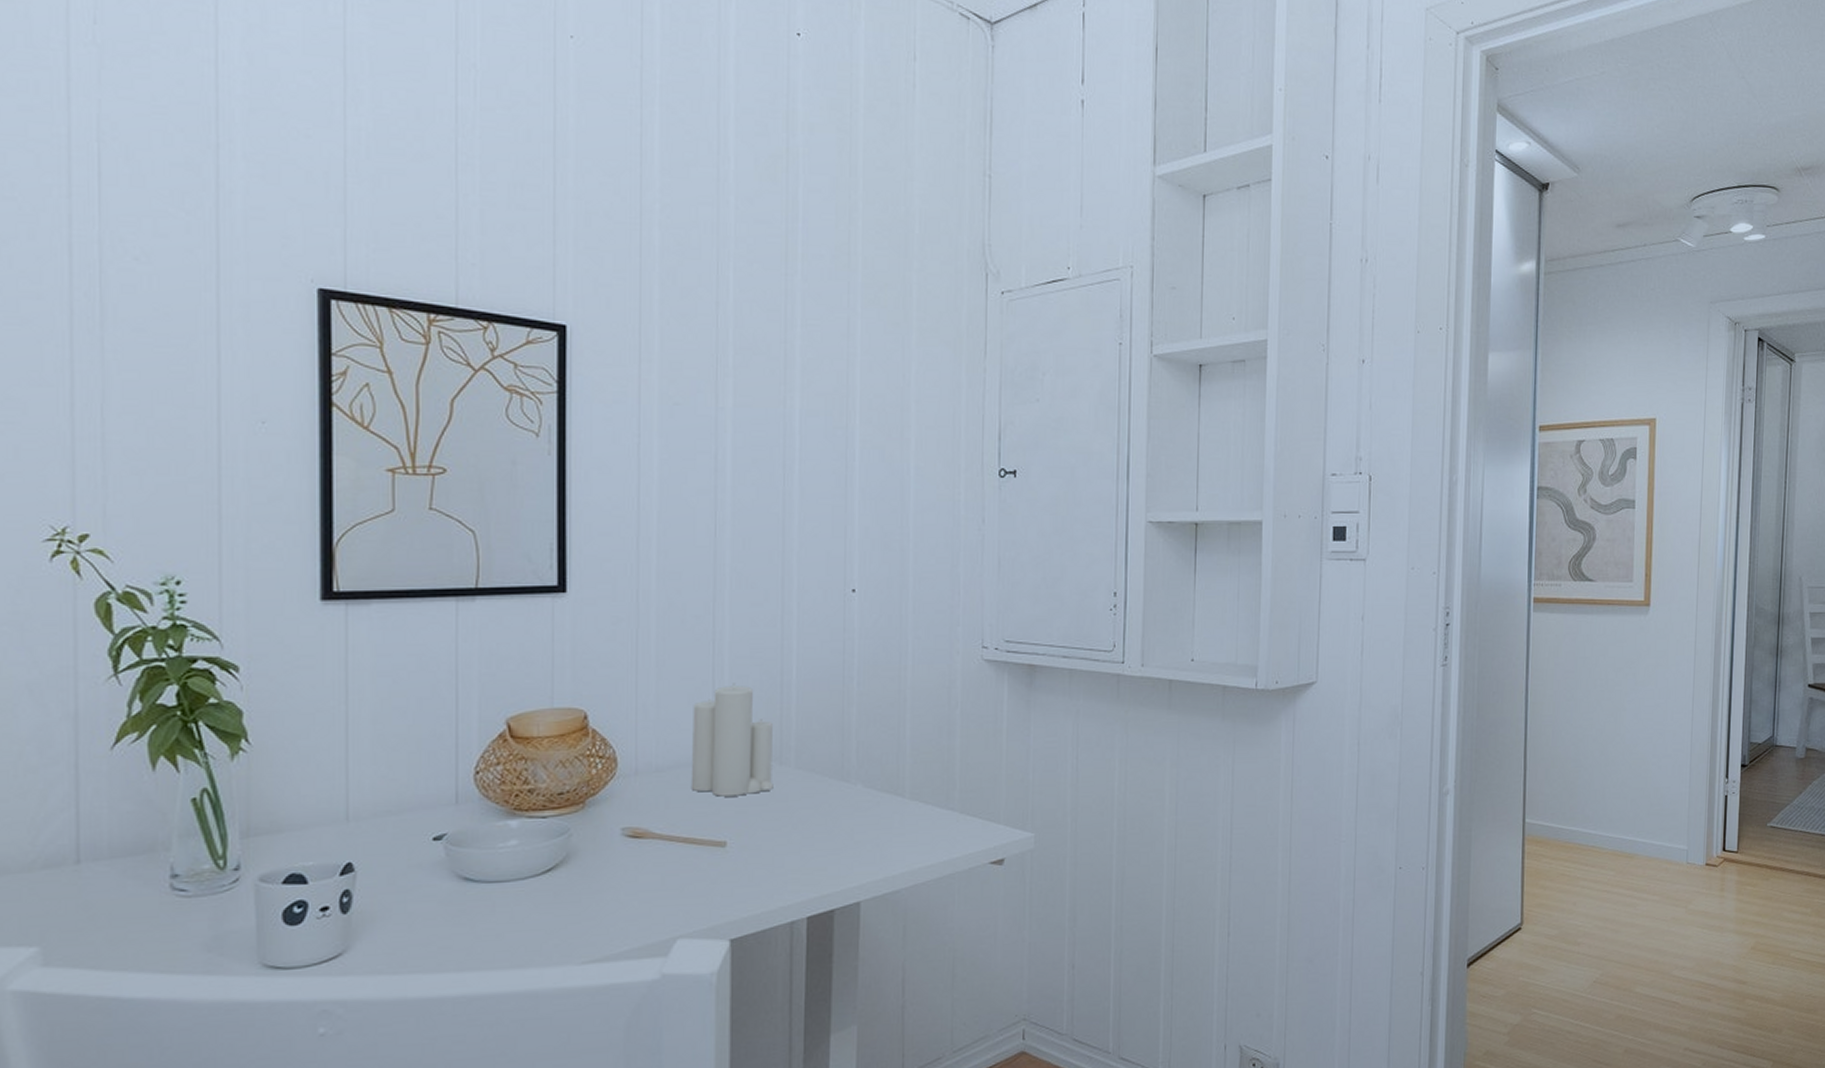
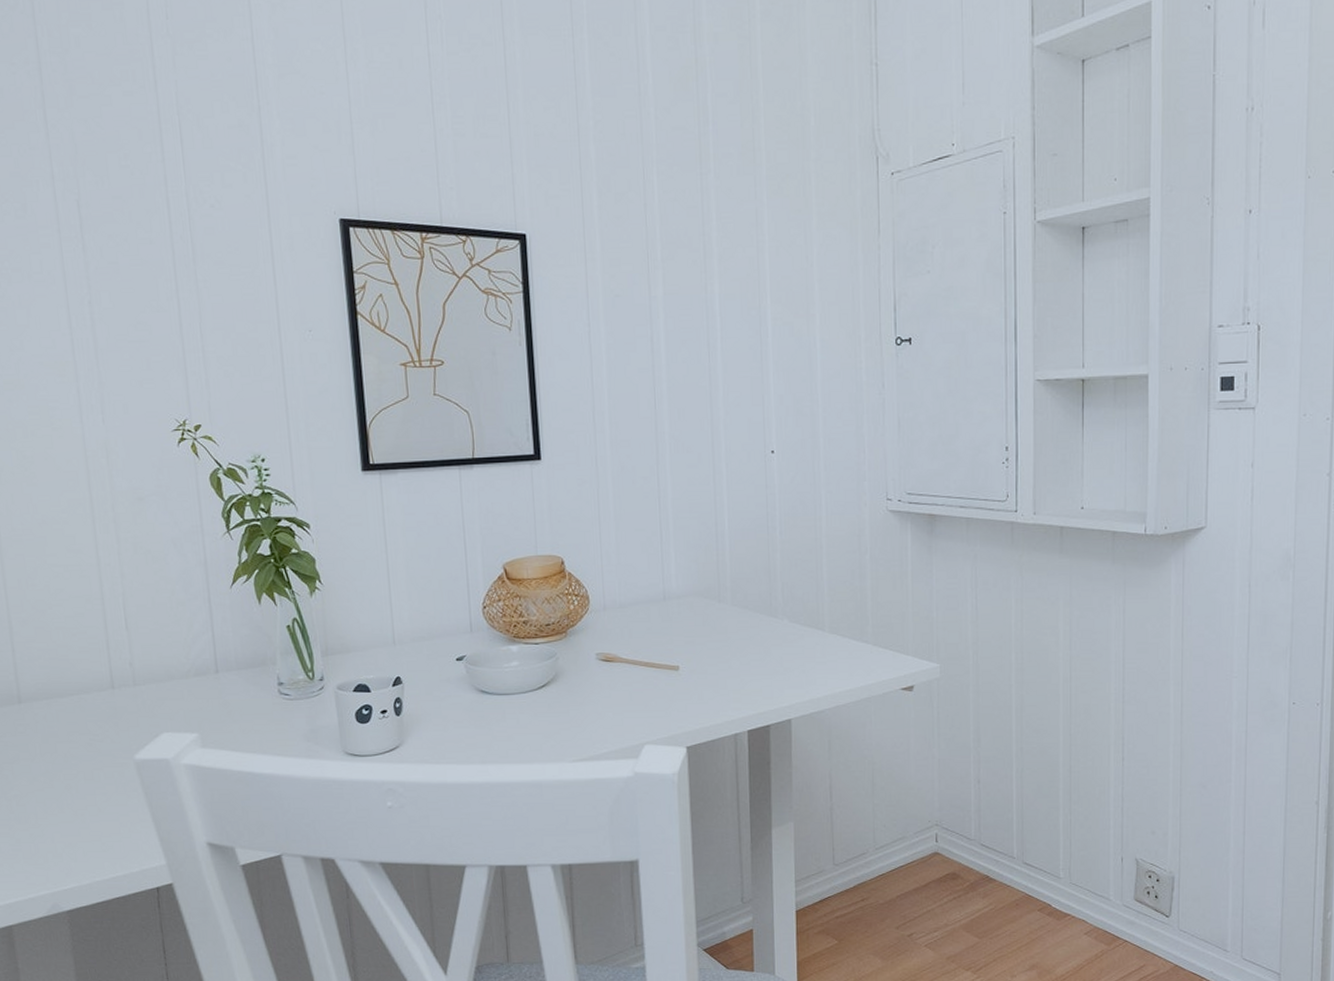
candle: present [690,683,774,797] -> none [646,533,715,629]

